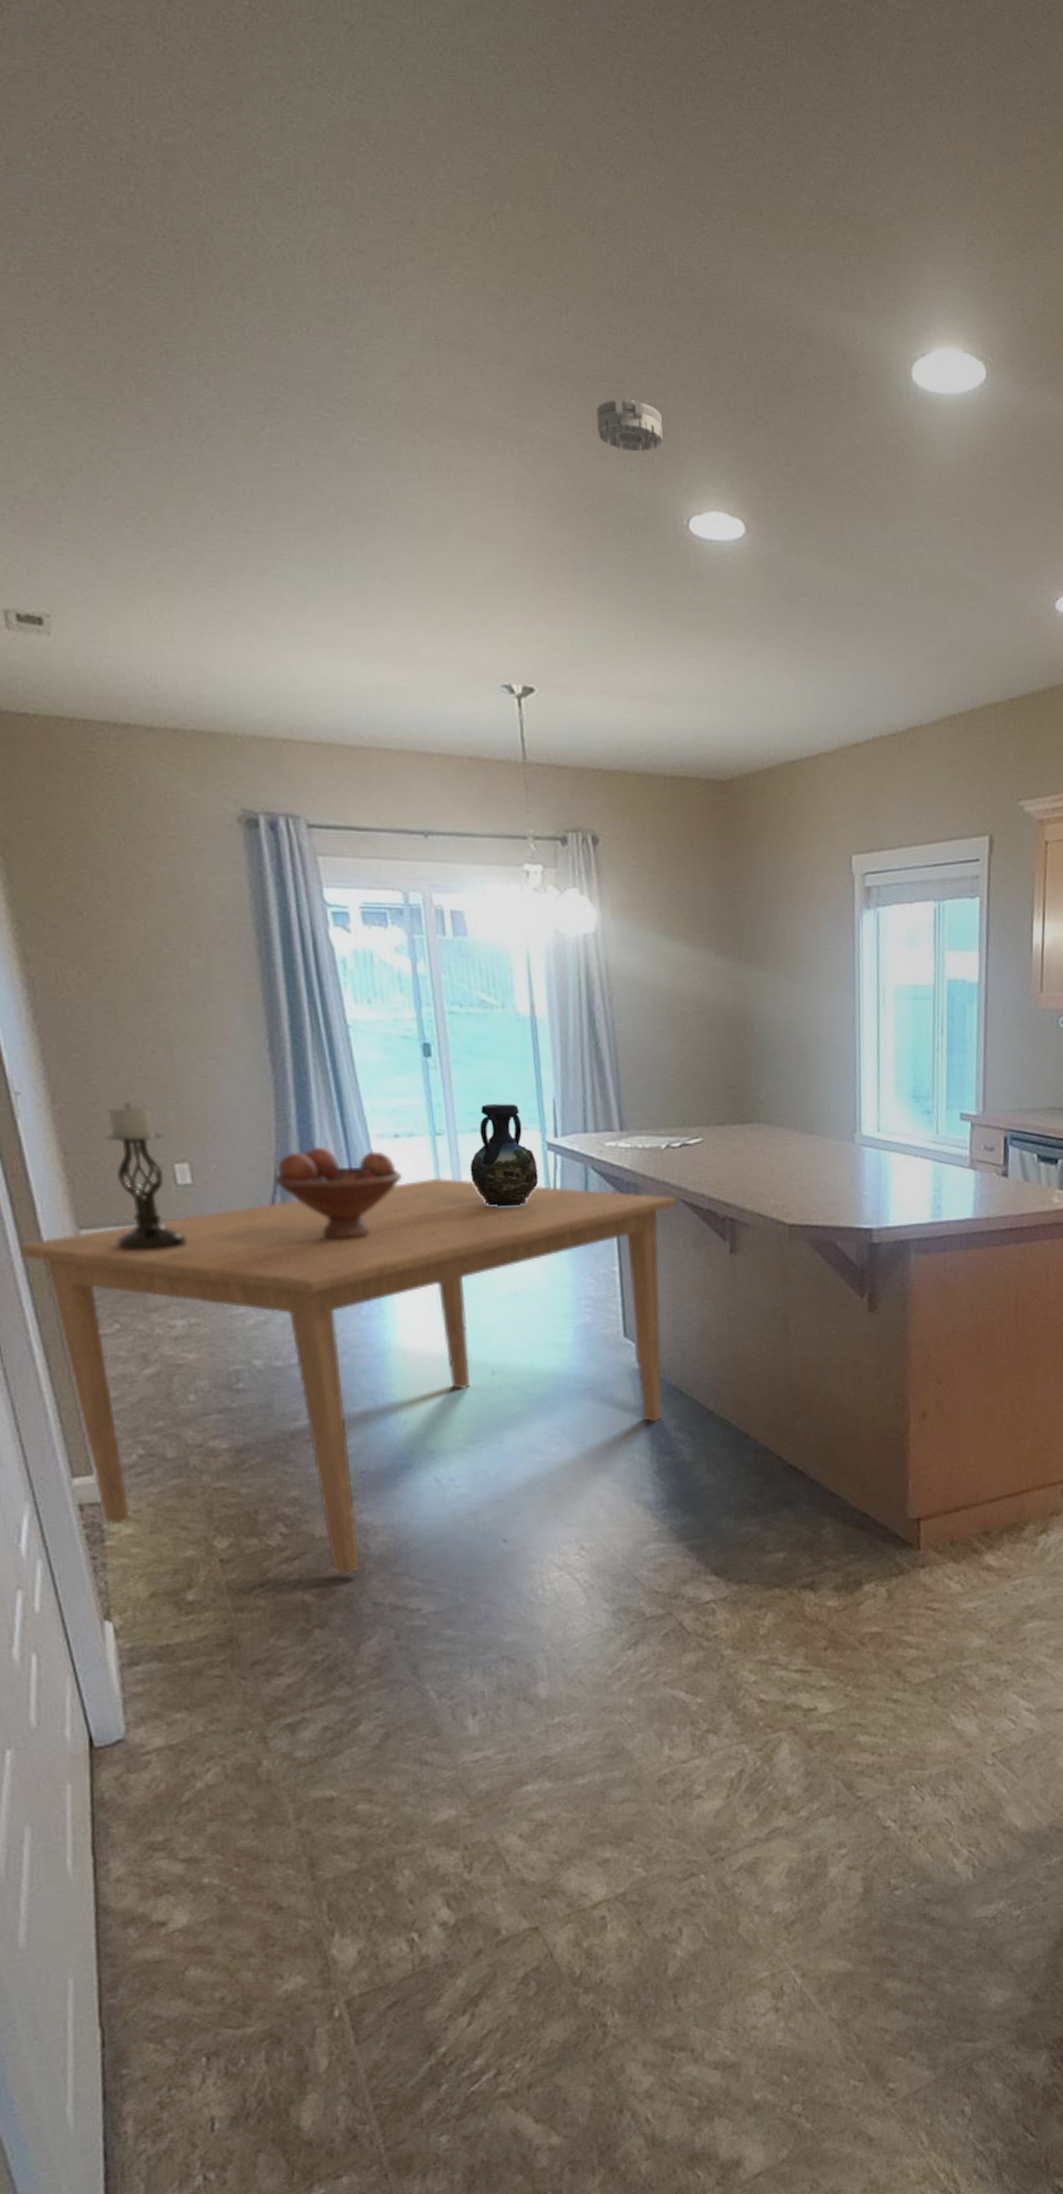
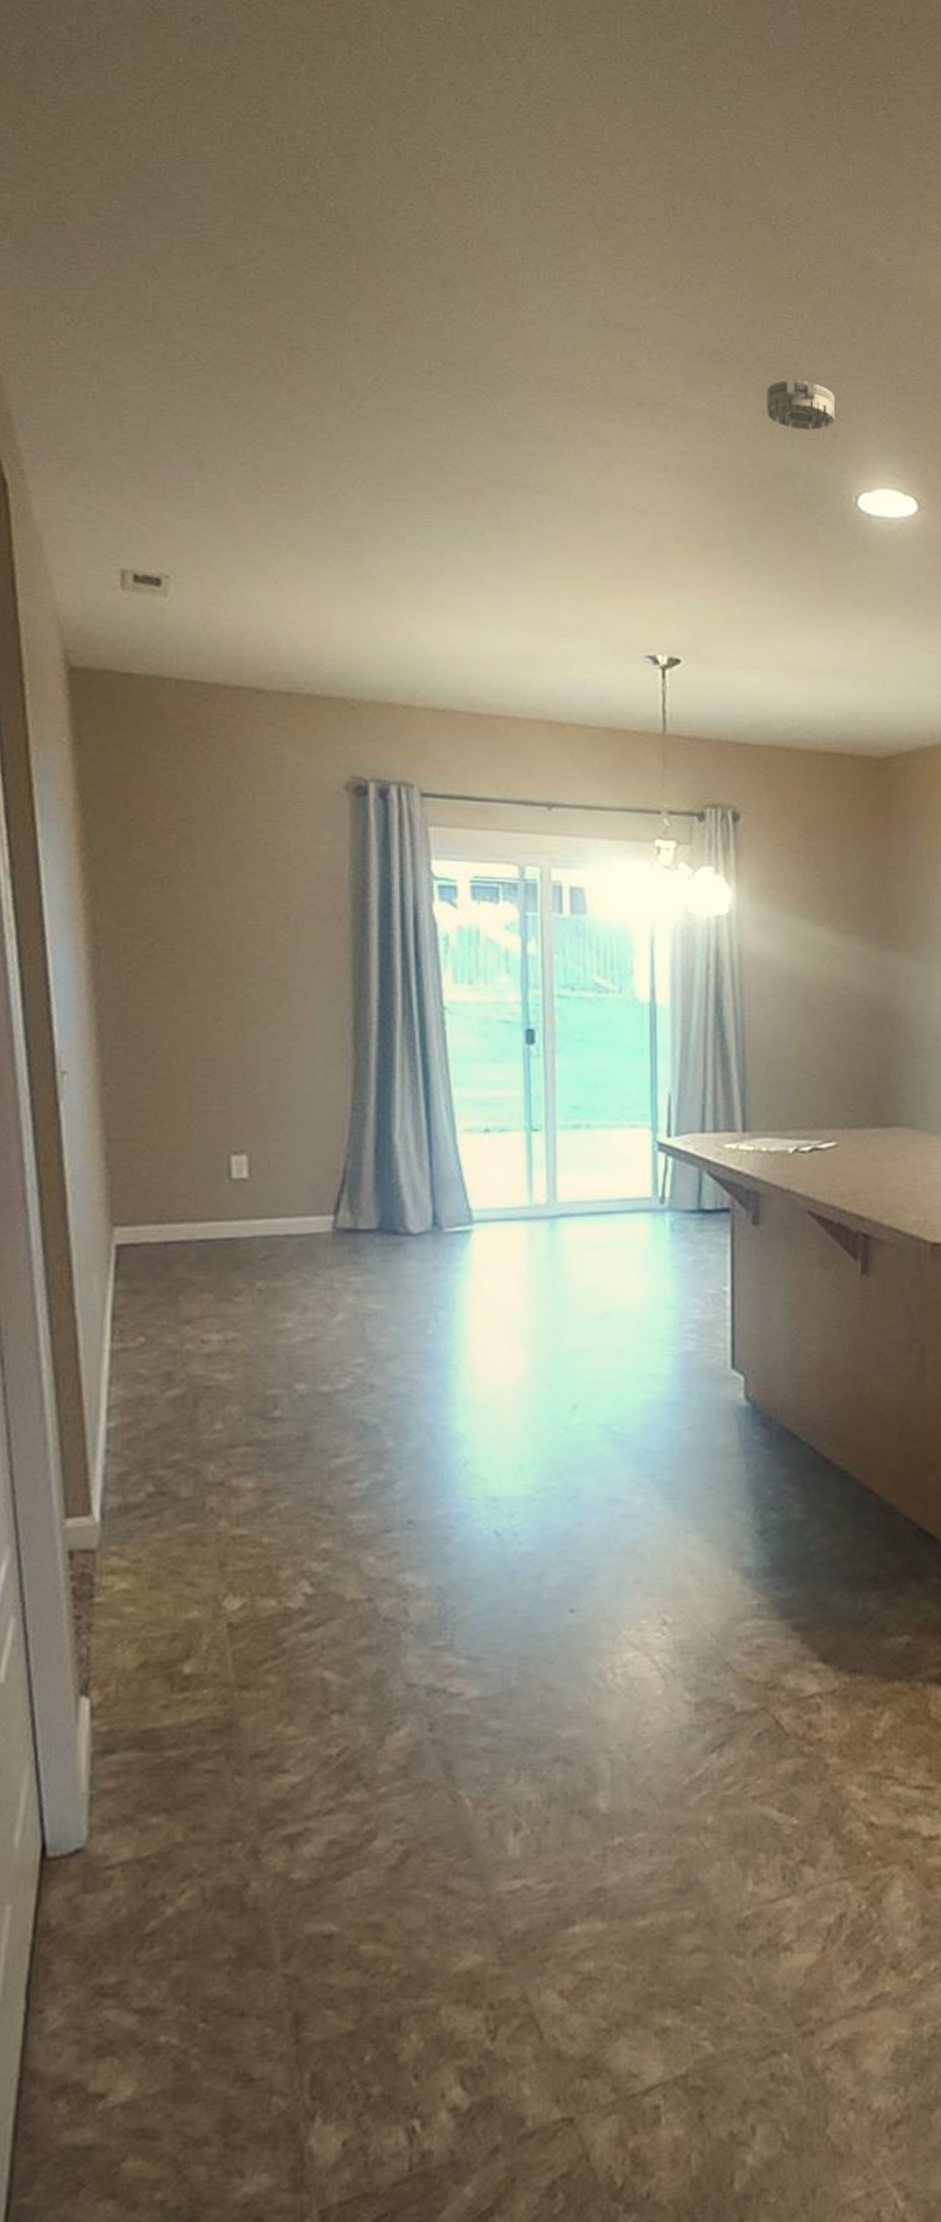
dining table: present [20,1177,677,1576] -> none [41,1178,802,1649]
candle holder: present [103,1102,187,1252] -> none [154,1085,235,1255]
fruit bowl: present [275,1146,402,1240] -> none [343,1139,488,1246]
vase: present [470,1104,539,1207] -> none [567,1098,645,1214]

